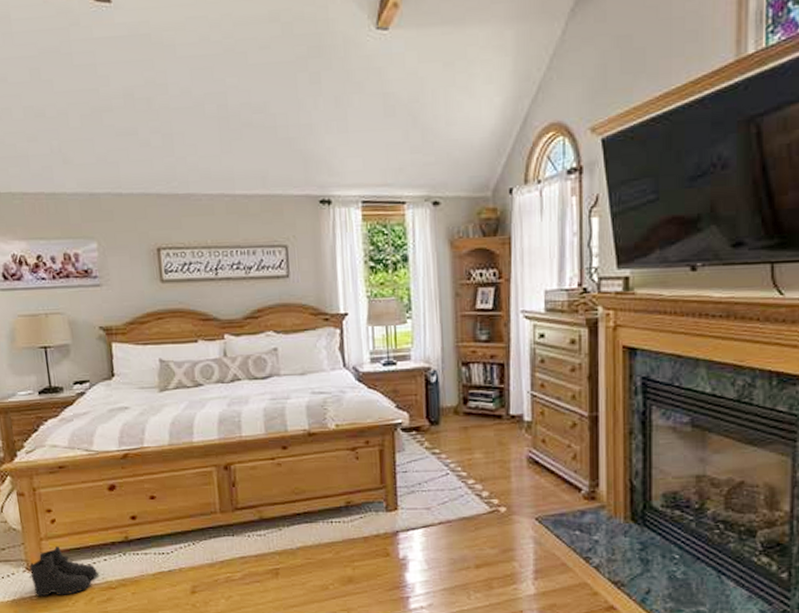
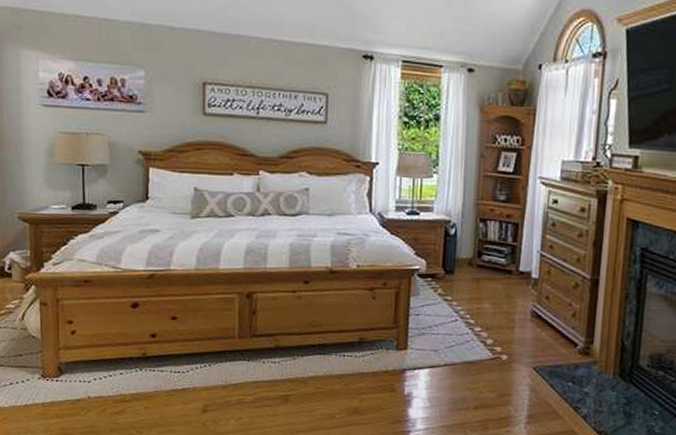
boots: present [28,546,99,597] -> none [43,357,113,405]

